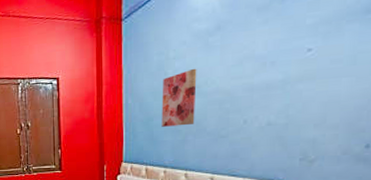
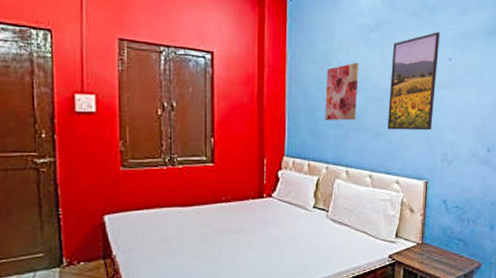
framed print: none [231,22,295,131] -> present [387,31,440,131]

